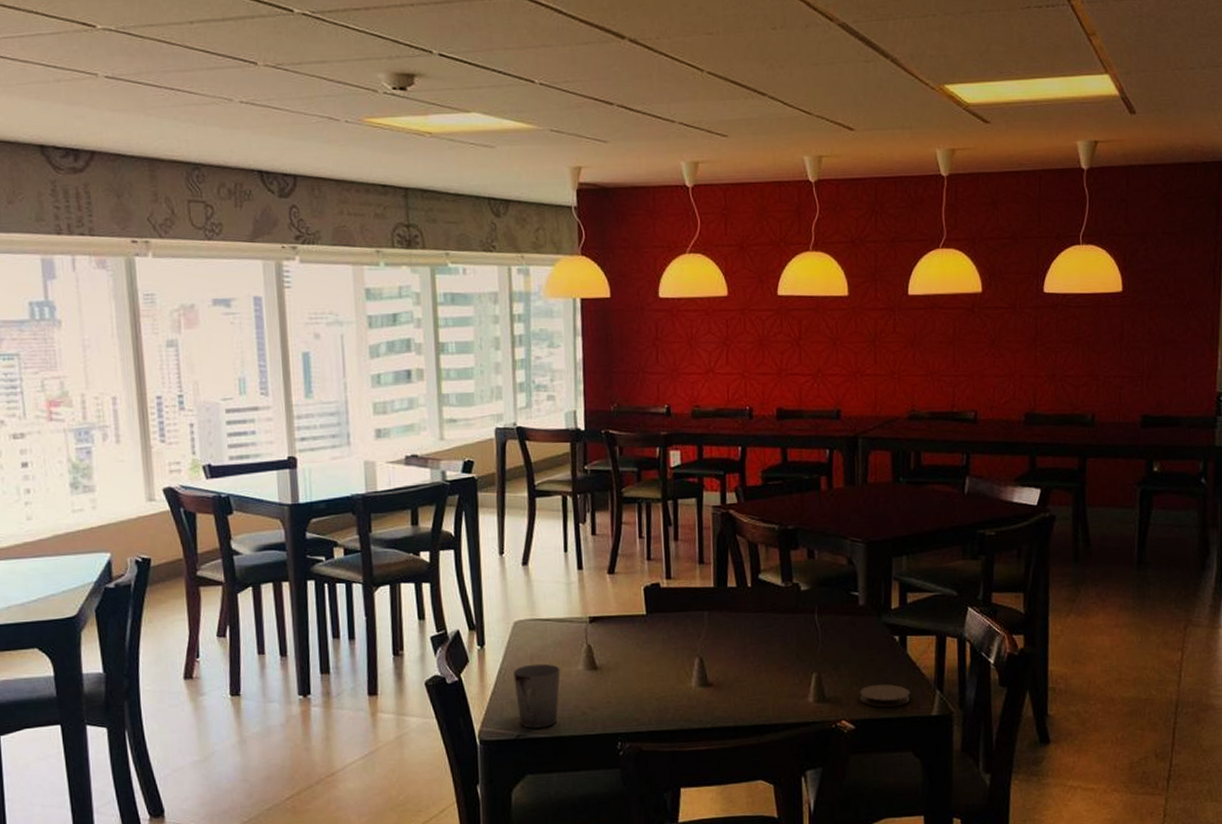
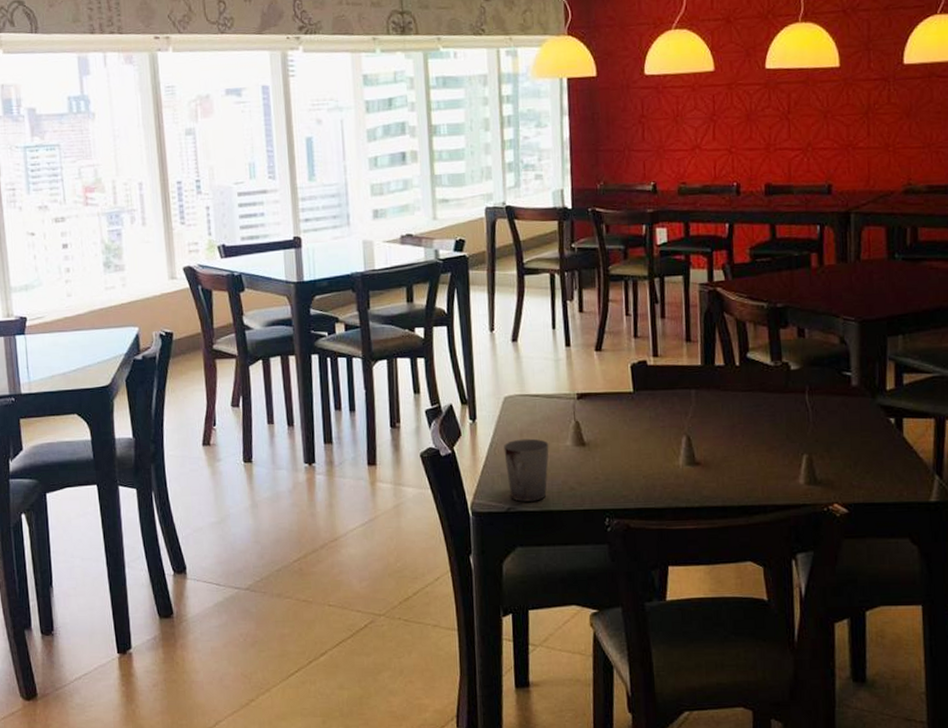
coaster: present [860,684,911,708] -> none [853,467,907,492]

